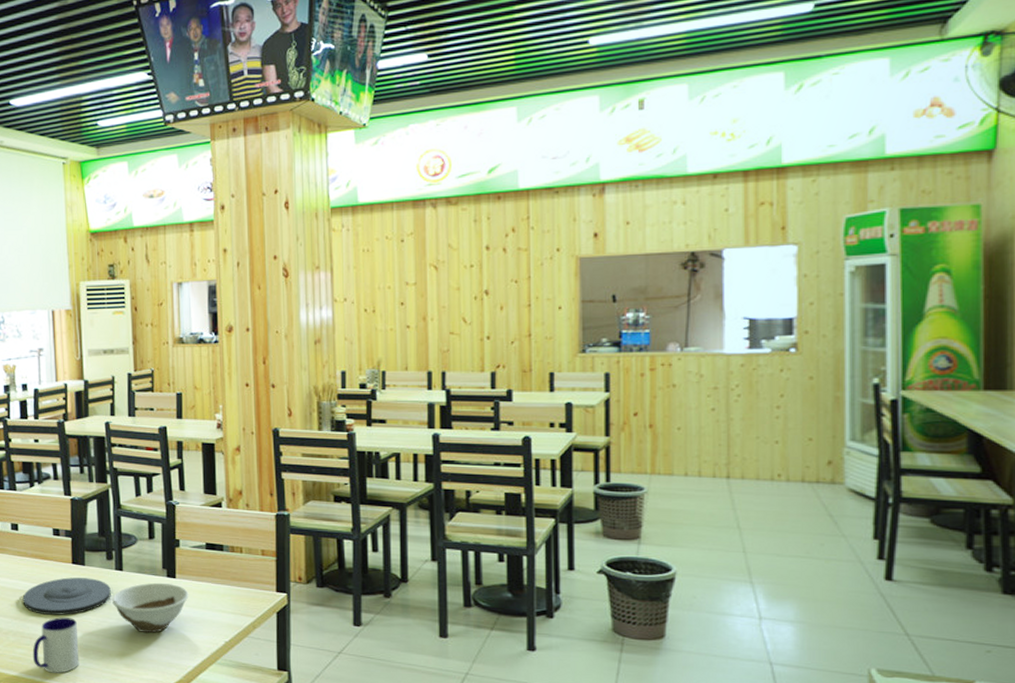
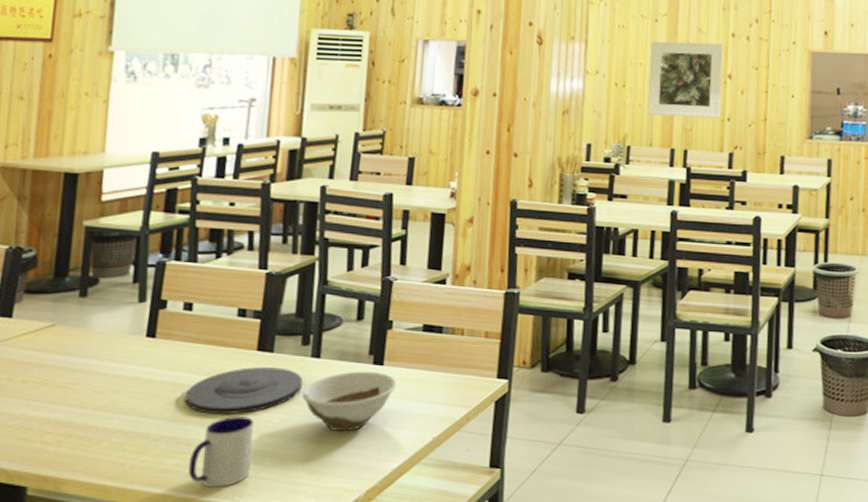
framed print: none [398,258,479,338] -> present [647,41,723,118]

